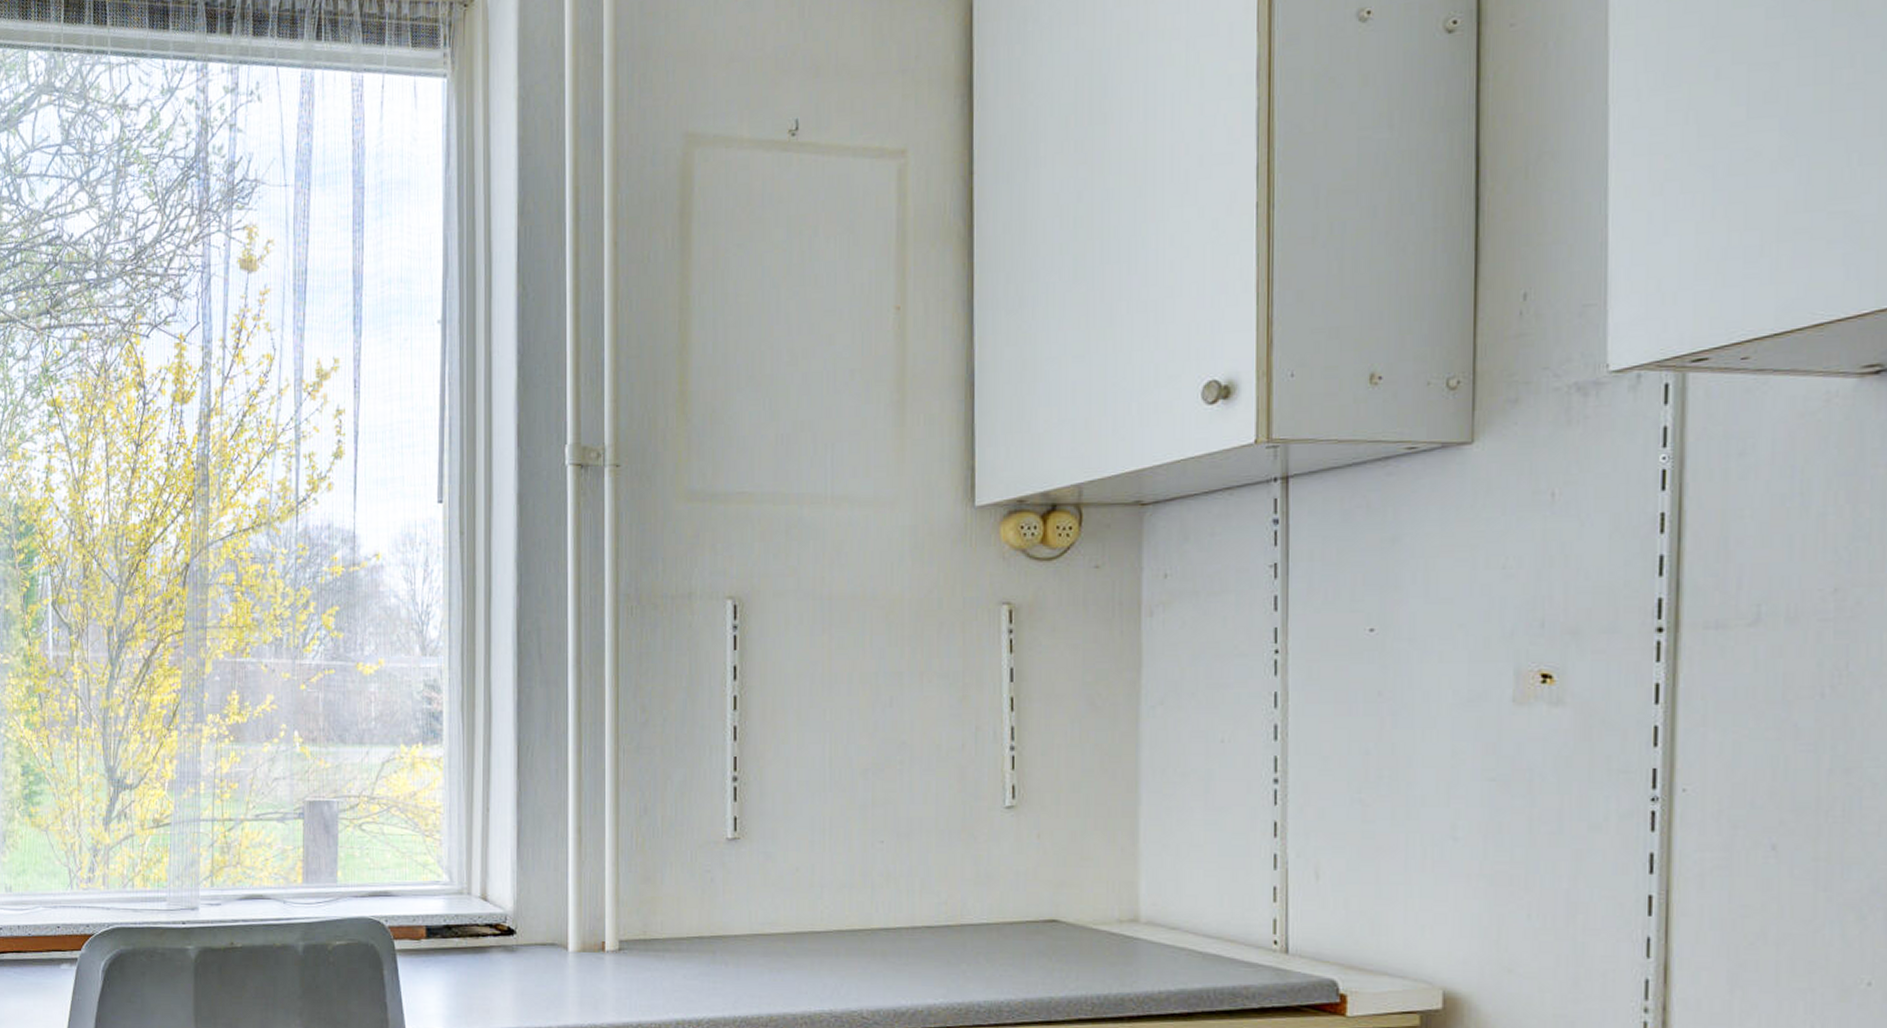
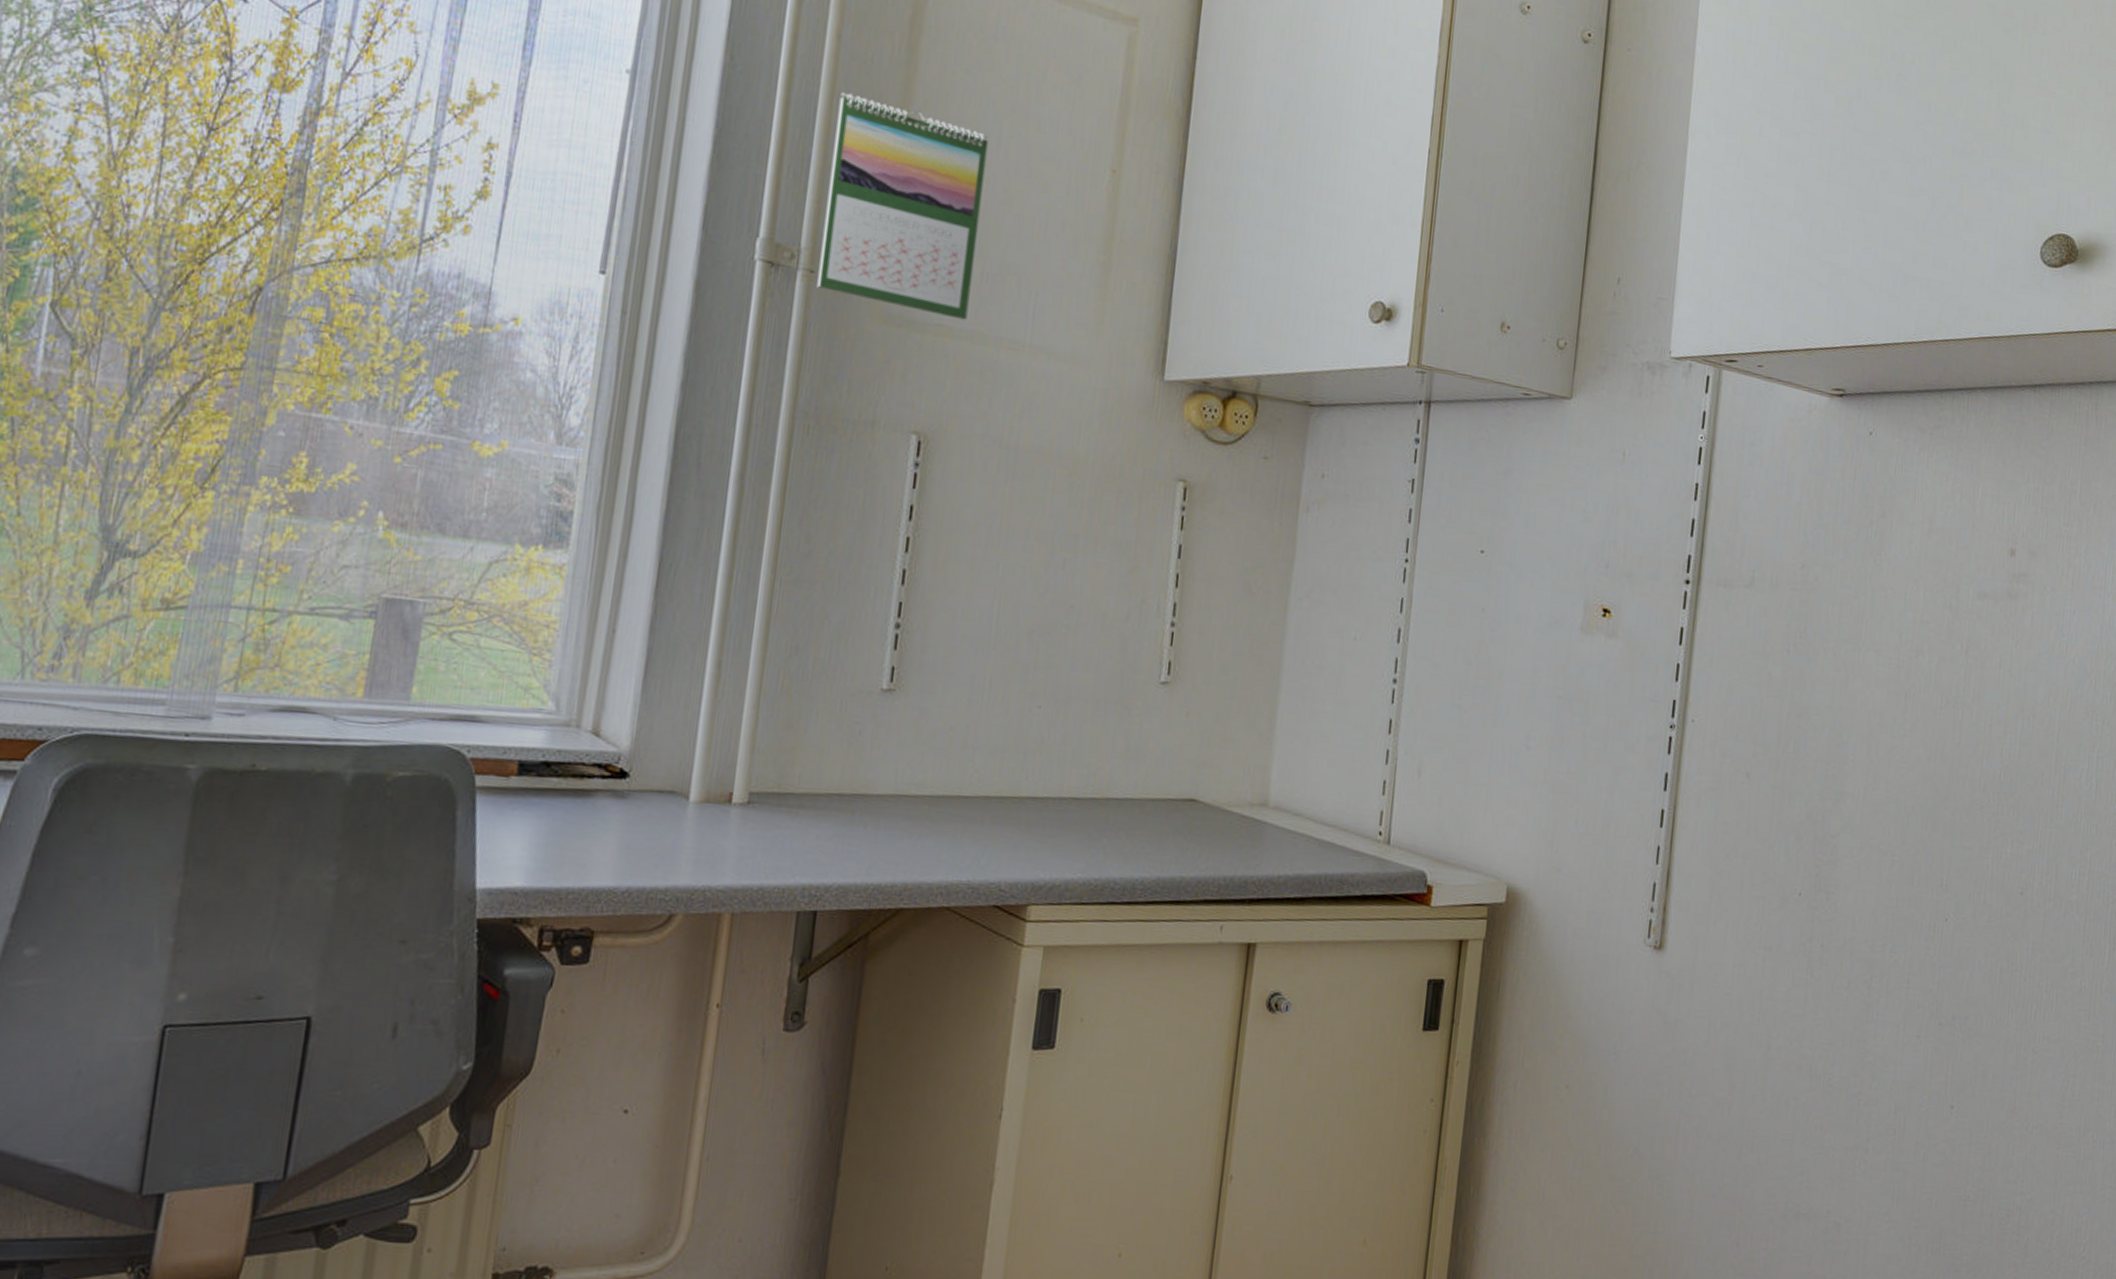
calendar: none [624,293,768,484] -> present [817,92,989,320]

